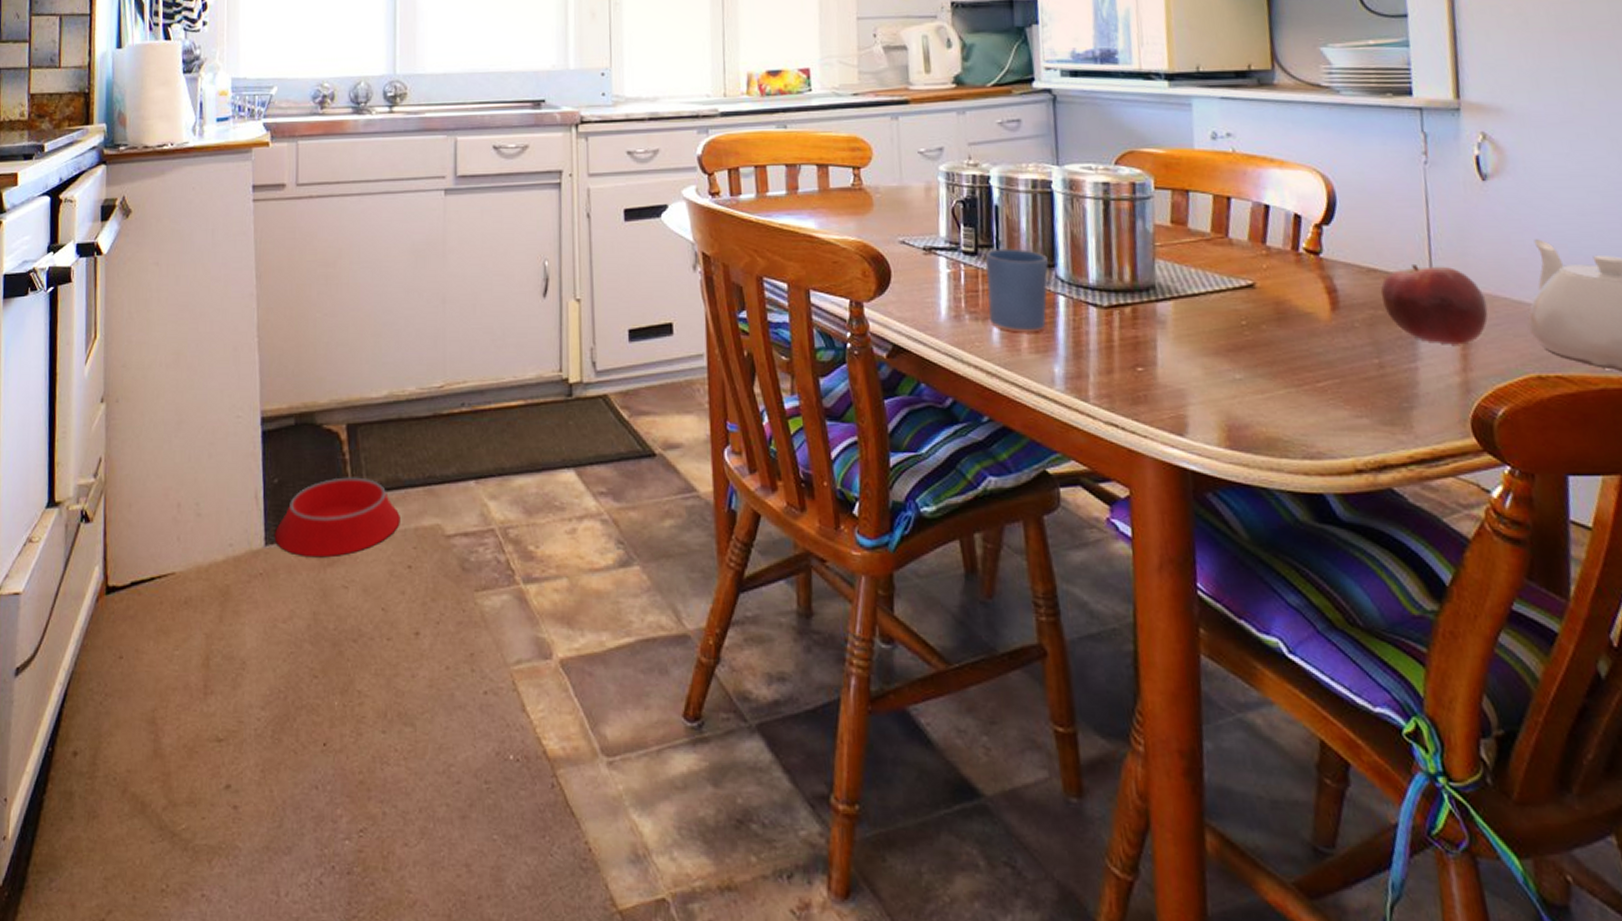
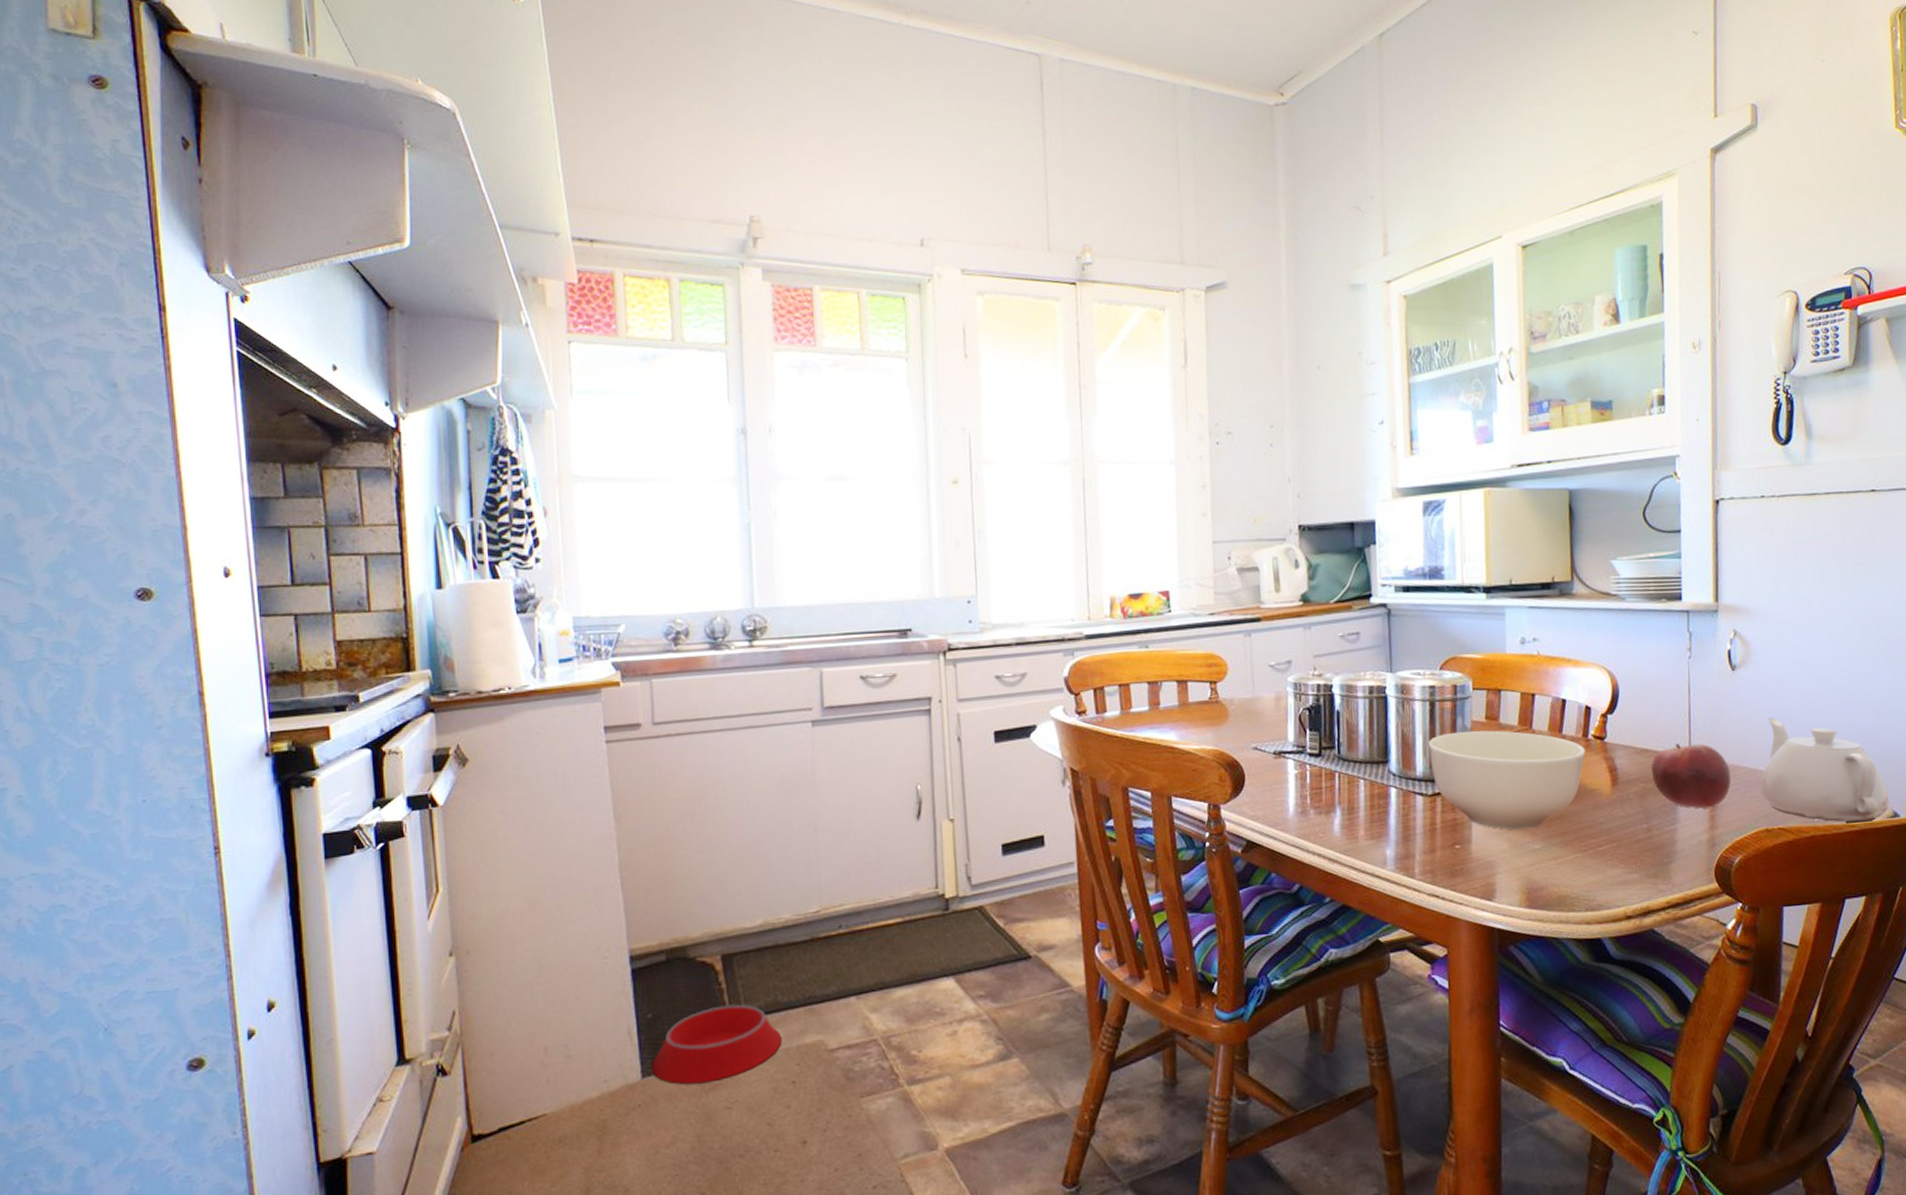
mug: present [985,248,1048,333] -> none [1327,748,1382,823]
bowl: none [1102,235,1297,355] -> present [1428,730,1586,830]

